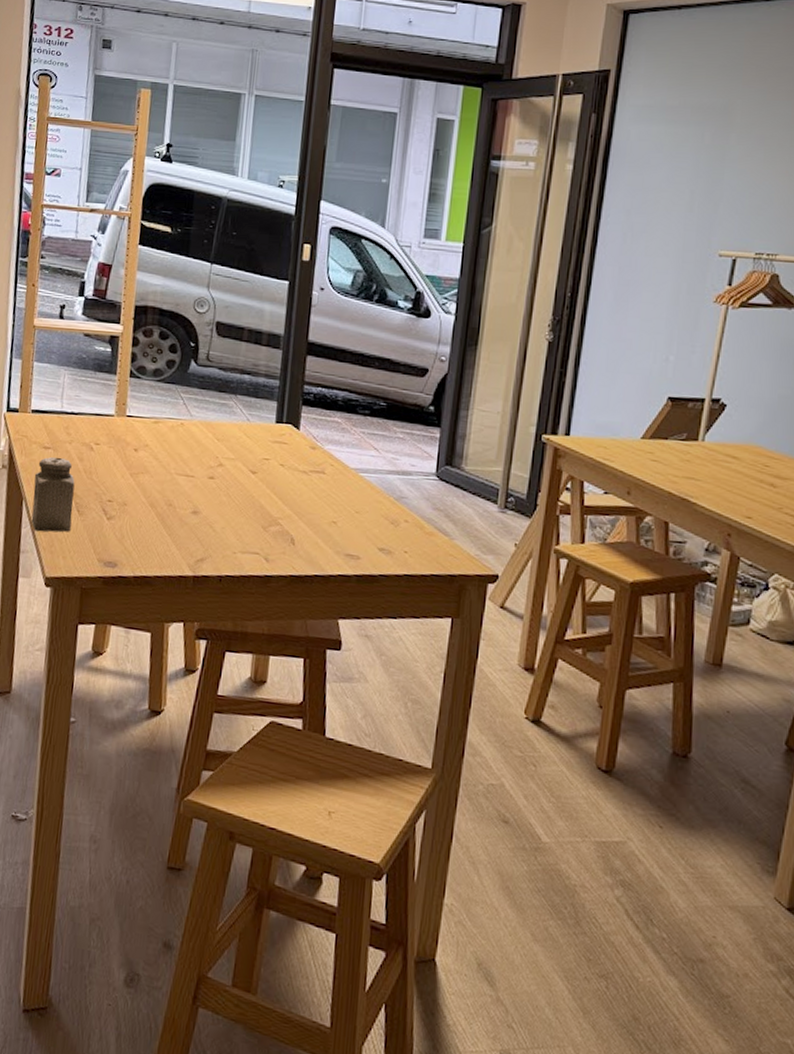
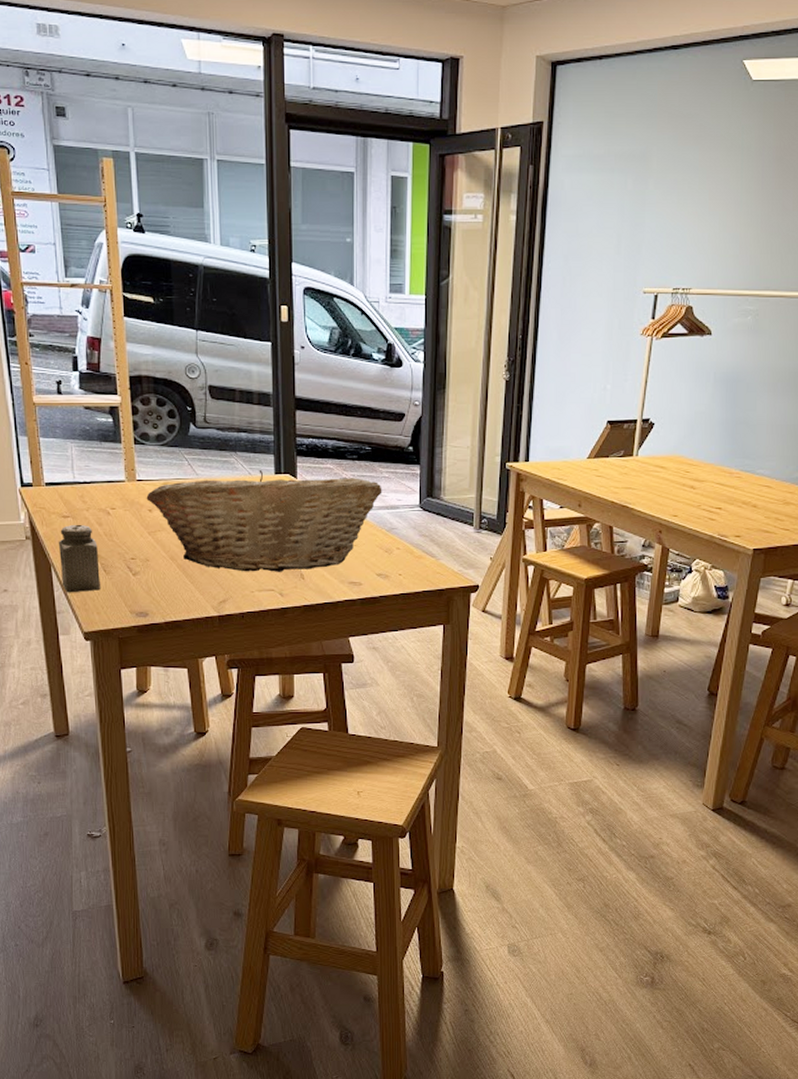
fruit basket: none [133,417,395,534] -> present [146,470,382,572]

